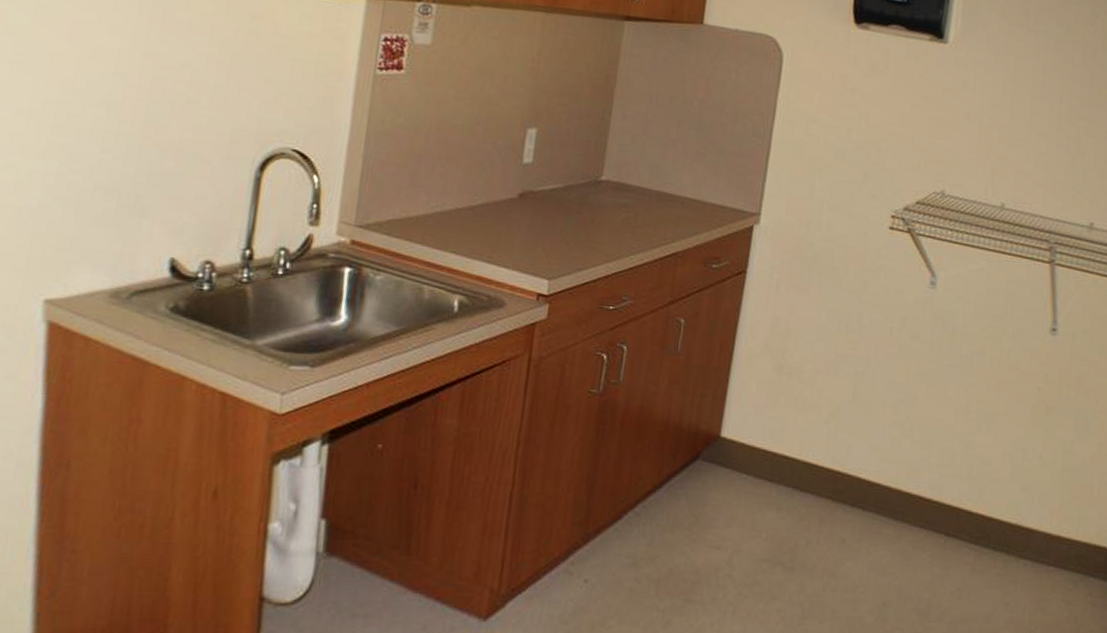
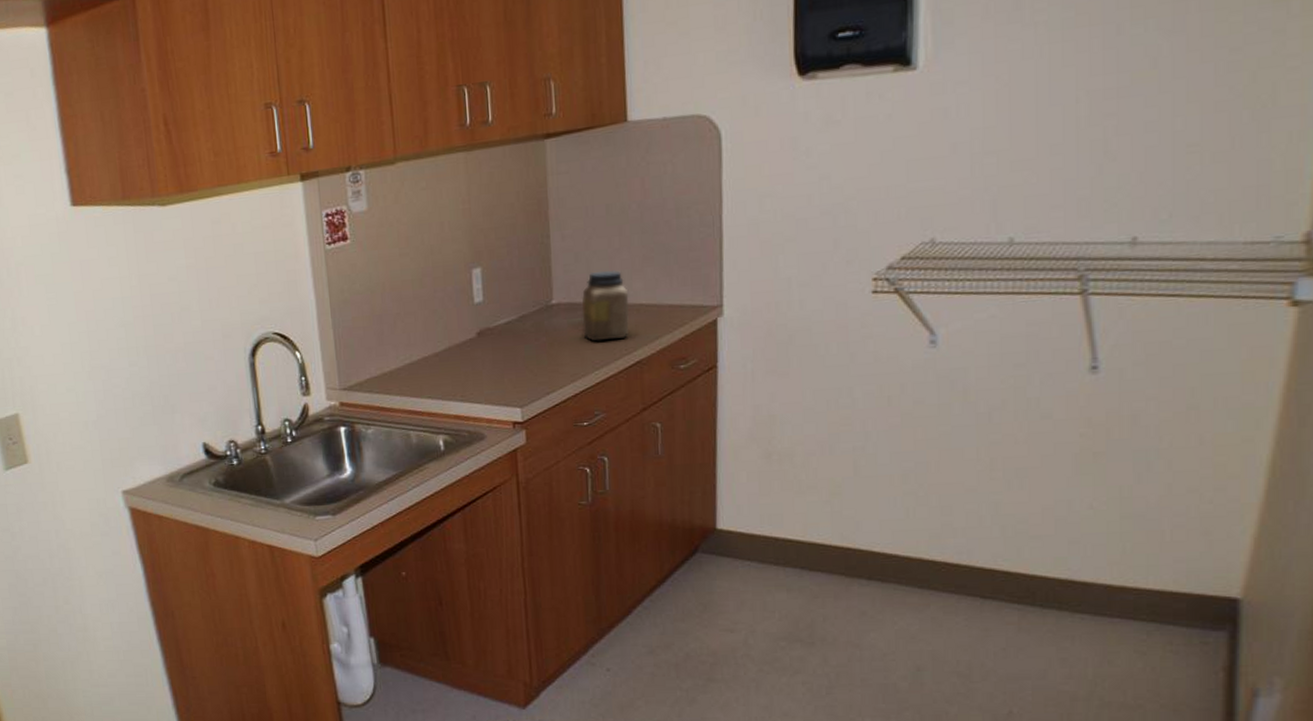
jar: none [626,157,677,228] -> present [581,270,630,342]

